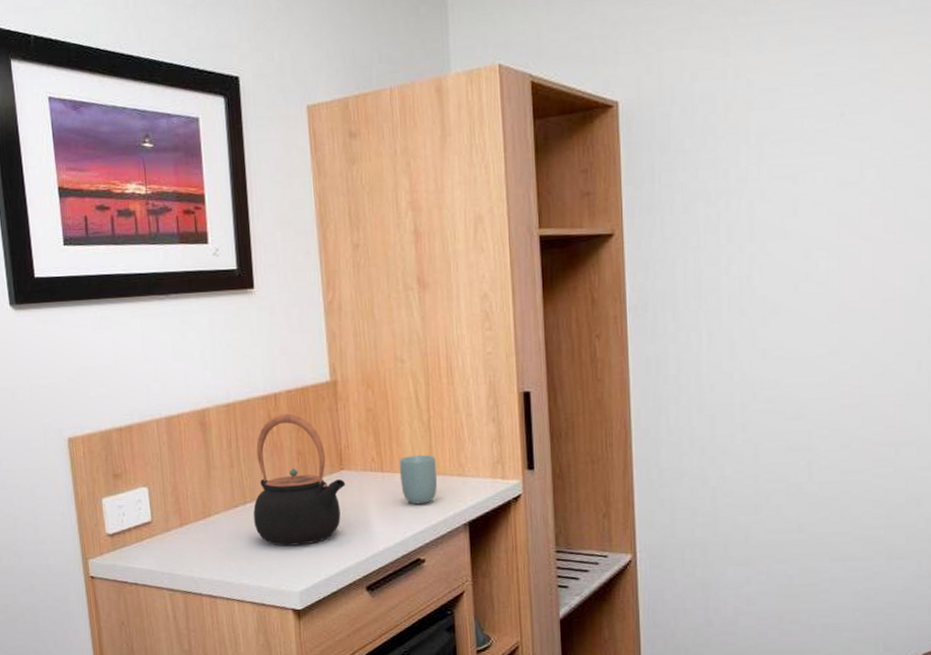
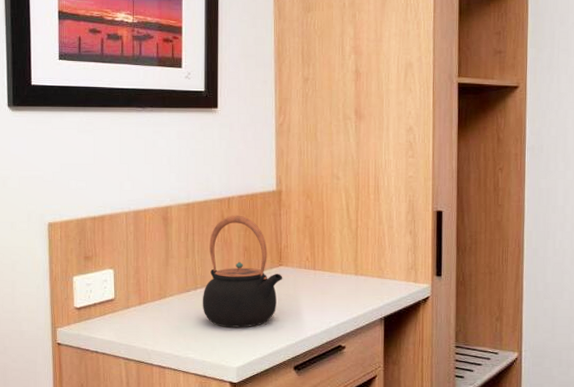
cup: present [399,454,438,505] -> none [329,257,361,299]

